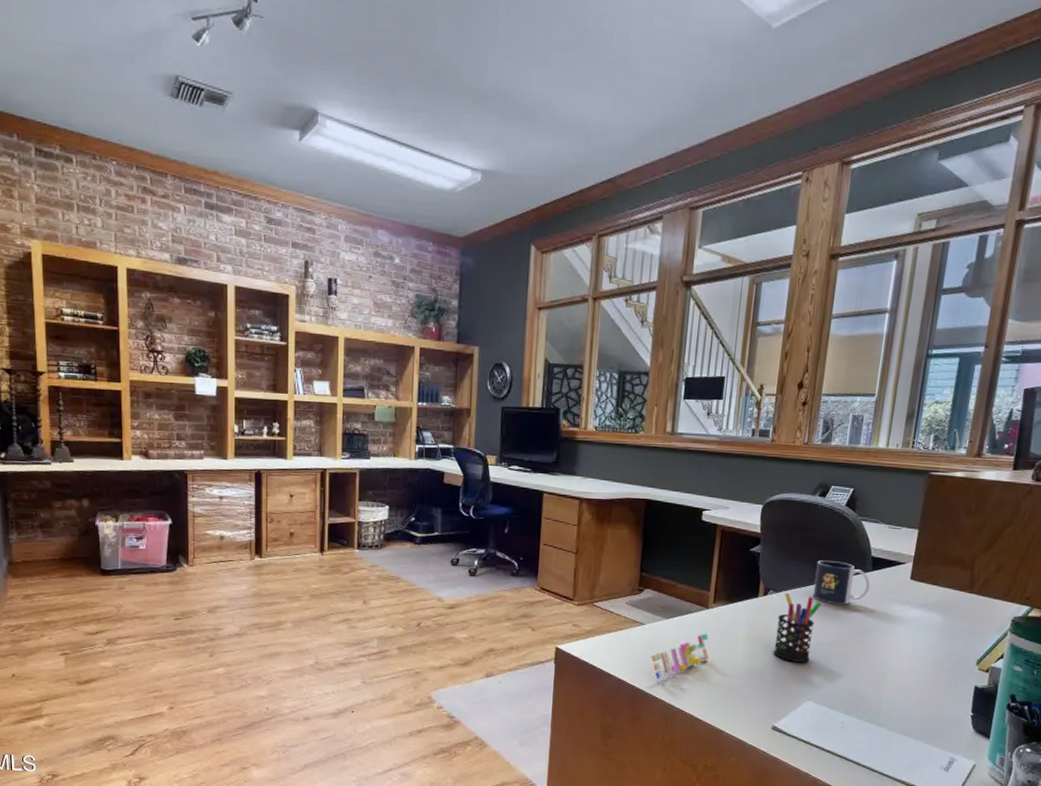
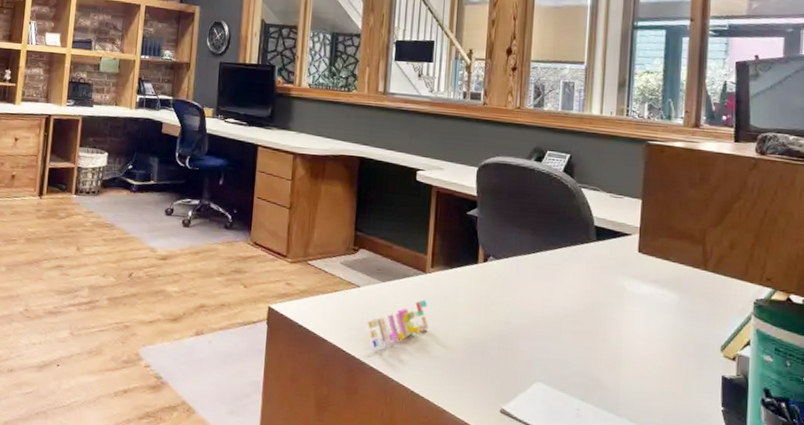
pen holder: present [773,592,821,662] -> none [496,260,545,338]
mug: present [812,560,871,605] -> none [535,227,596,276]

